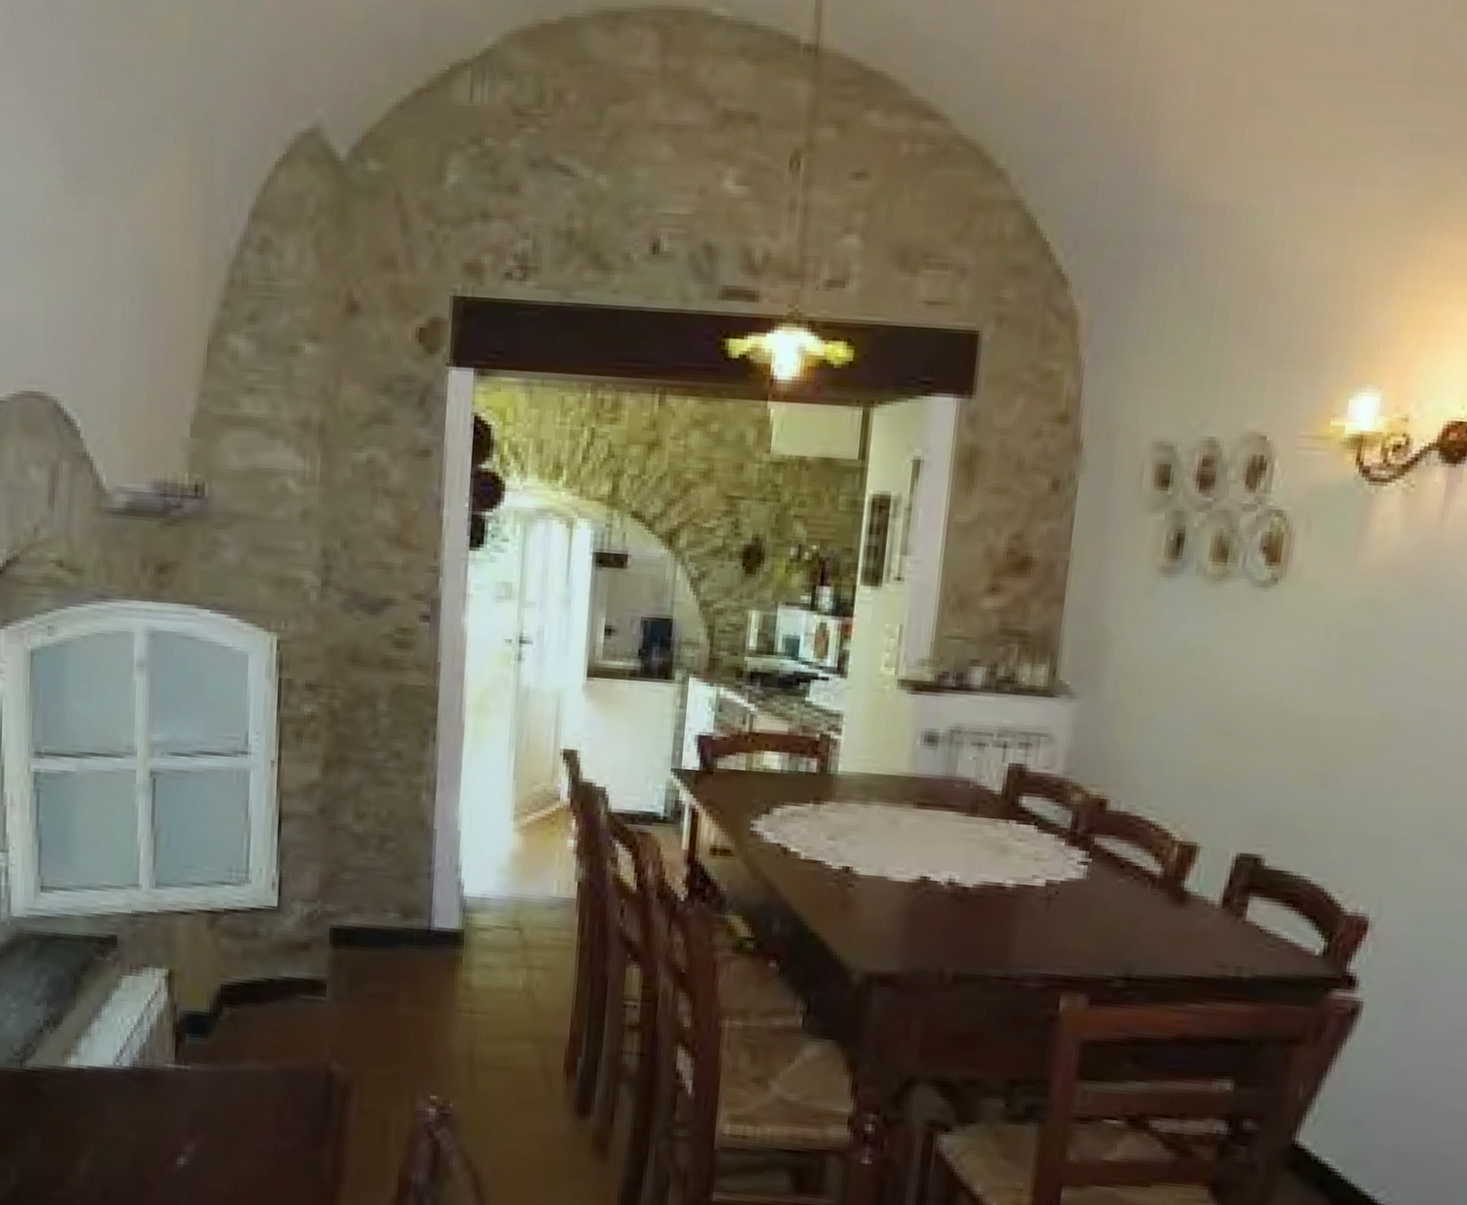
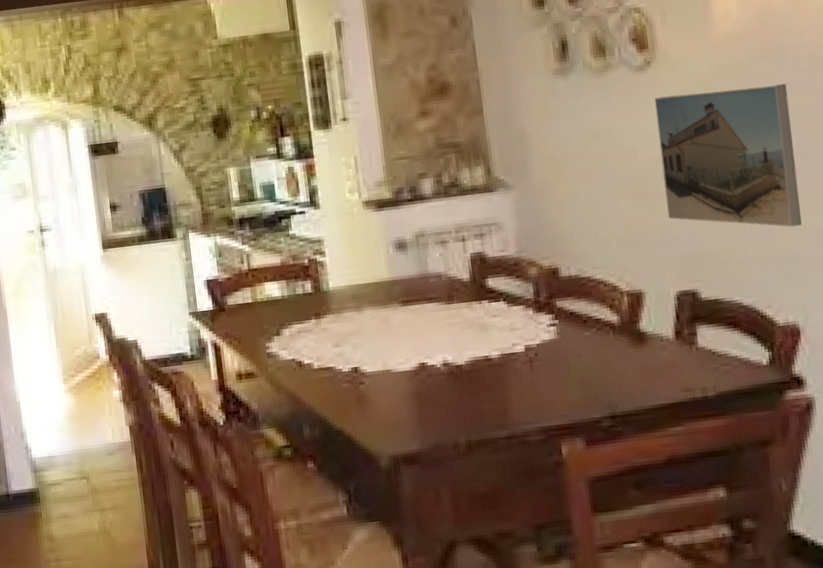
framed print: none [1251,622,1433,806] -> present [654,83,802,227]

